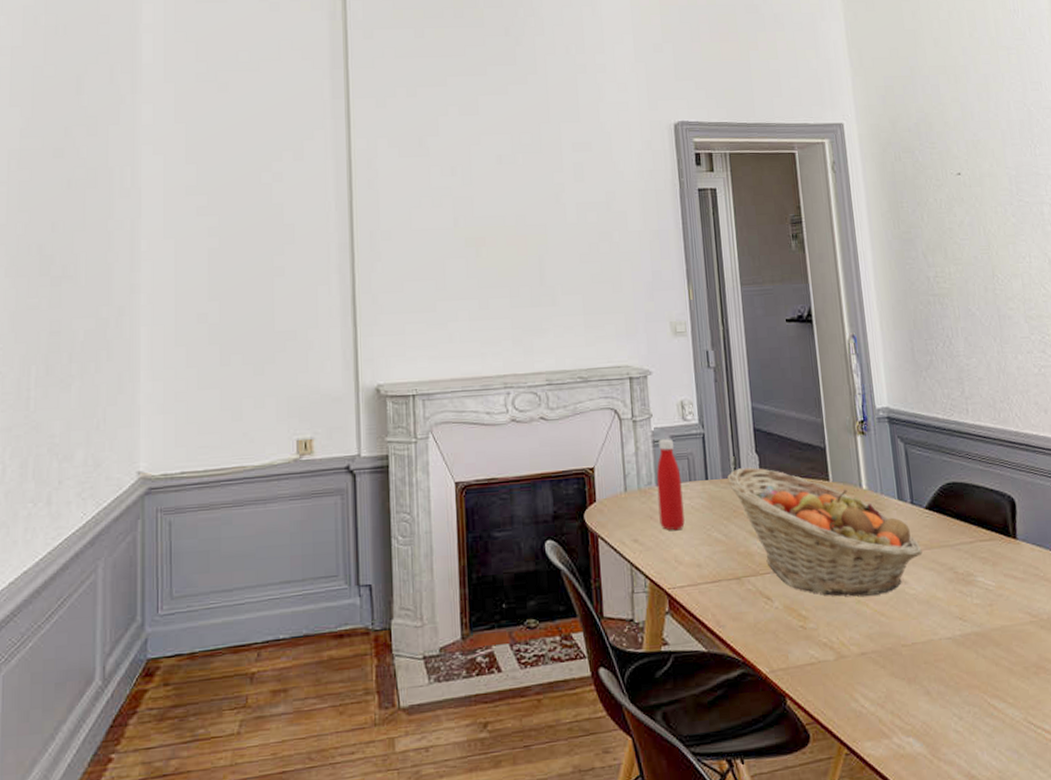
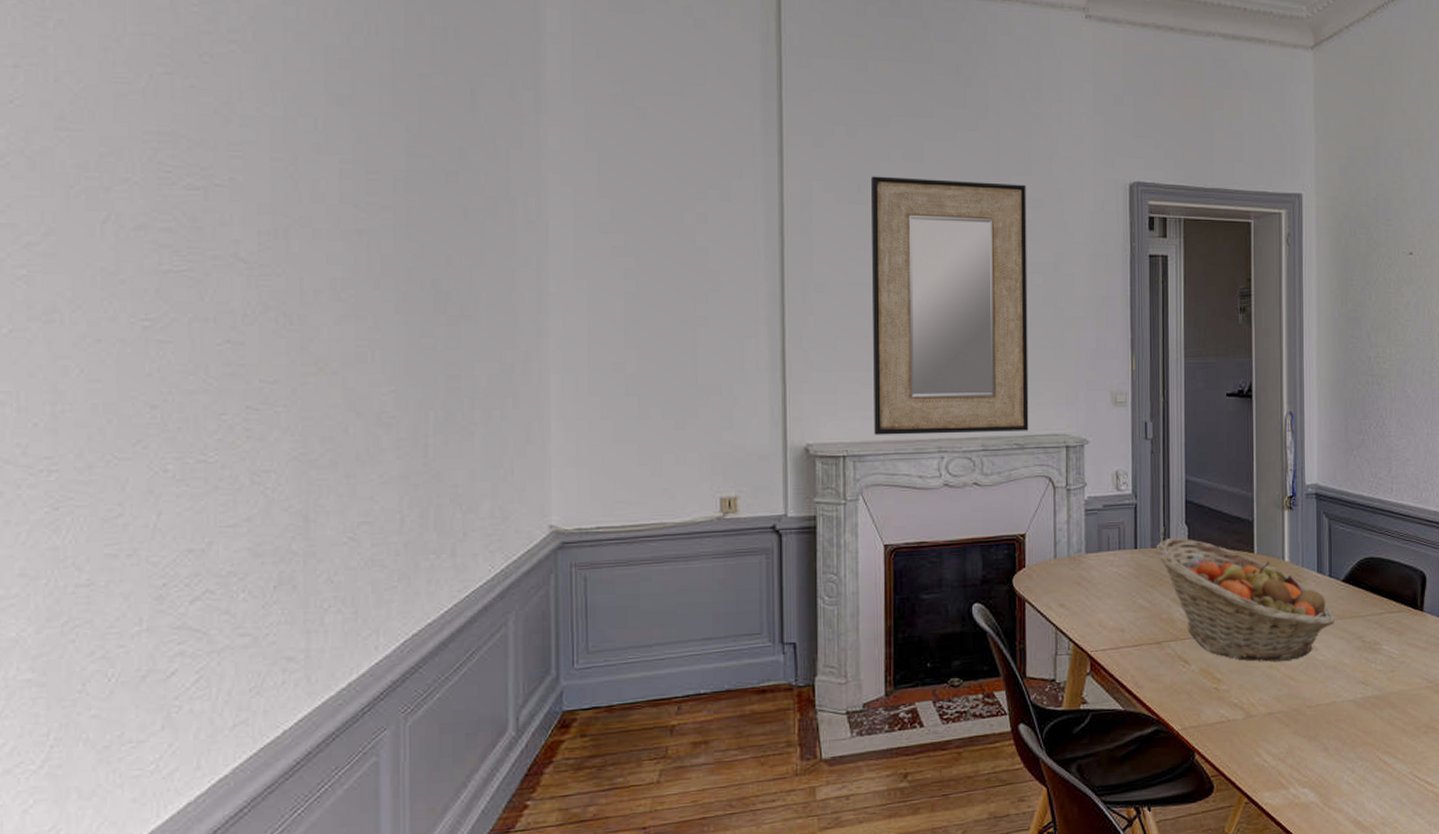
home mirror: none [430,130,592,374] -> present [870,176,1029,435]
bottle: present [656,439,685,531] -> none [1086,508,1111,597]

